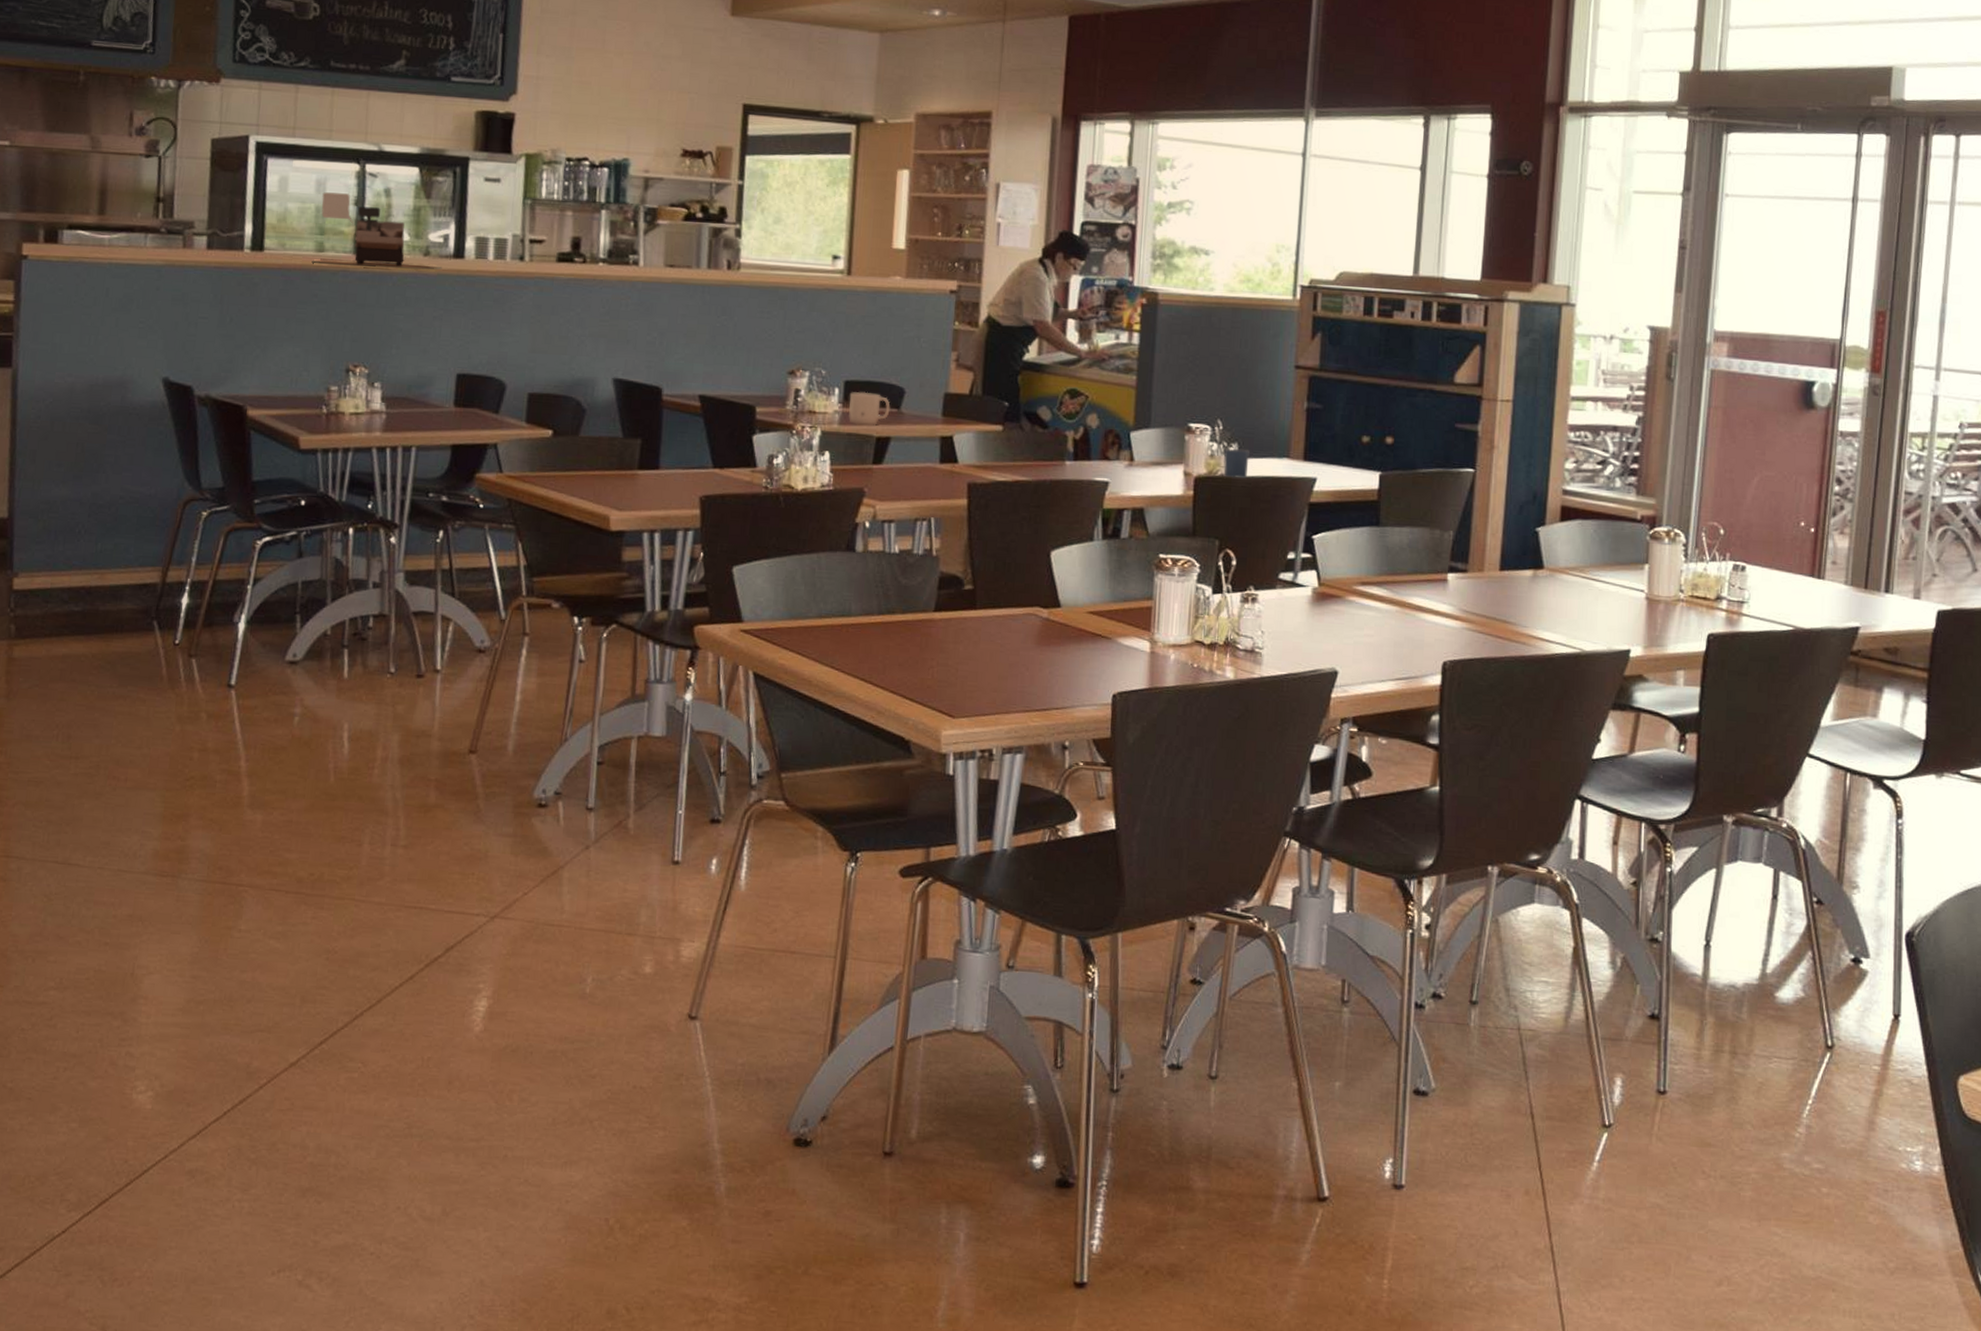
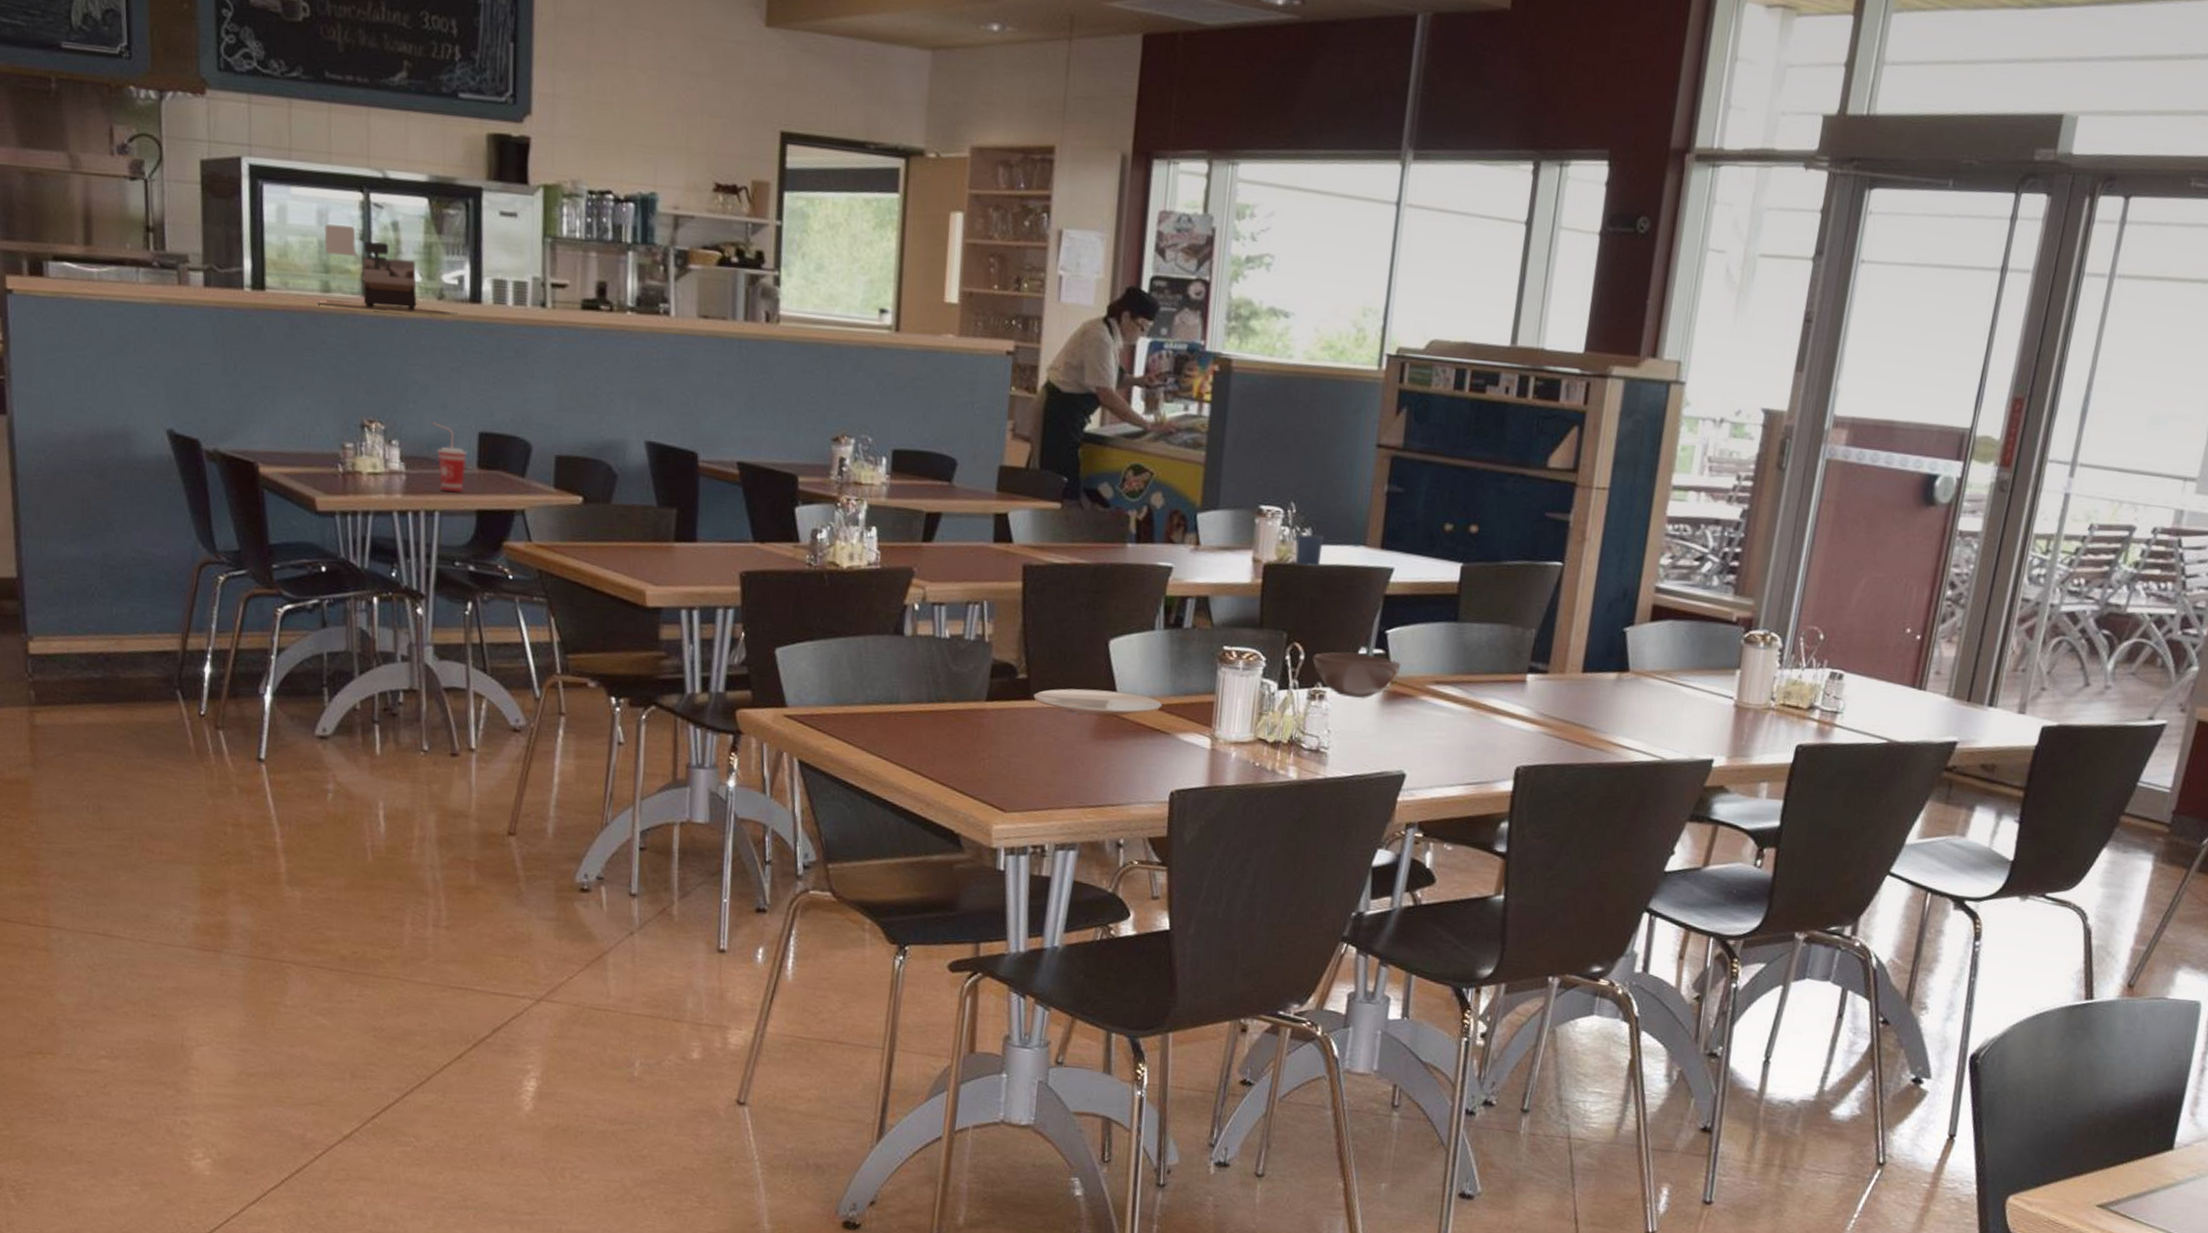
beverage cup: none [413,365,445,430] -> present [432,422,467,493]
mug: present [848,391,891,426] -> none [897,461,942,500]
plate: none [979,597,1103,623] -> present [1033,688,1163,717]
soup bowl: none [1244,557,1328,601] -> present [1312,652,1401,699]

